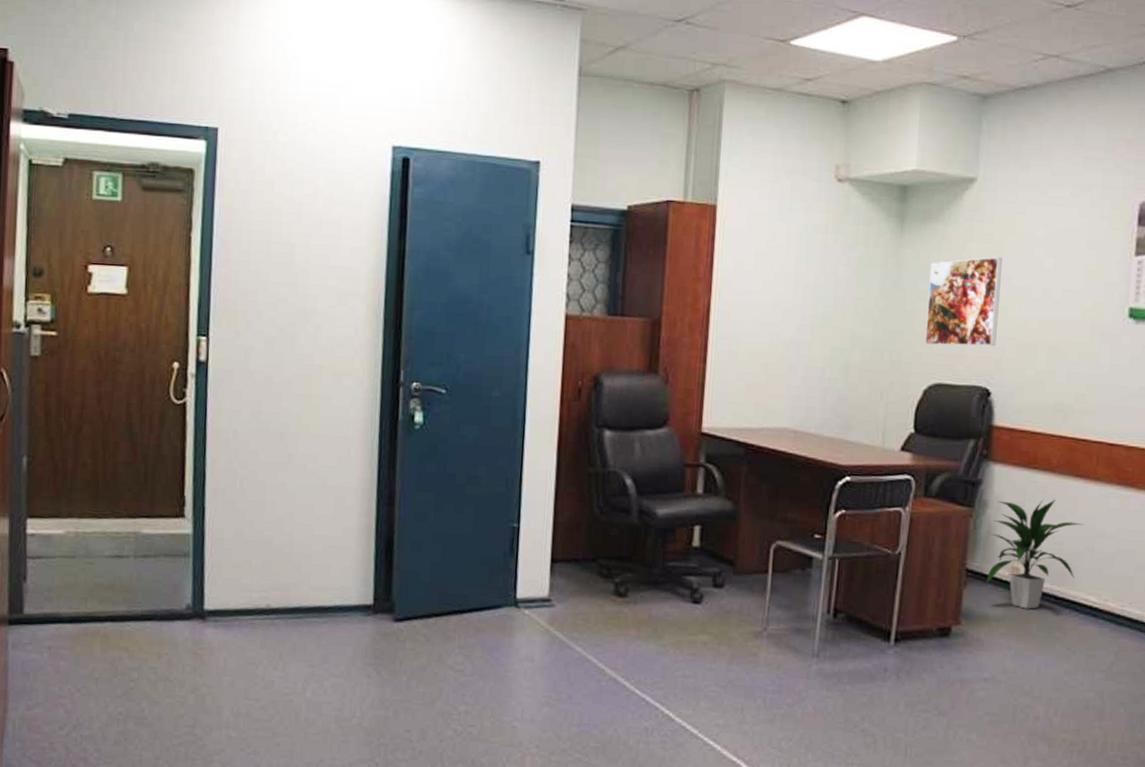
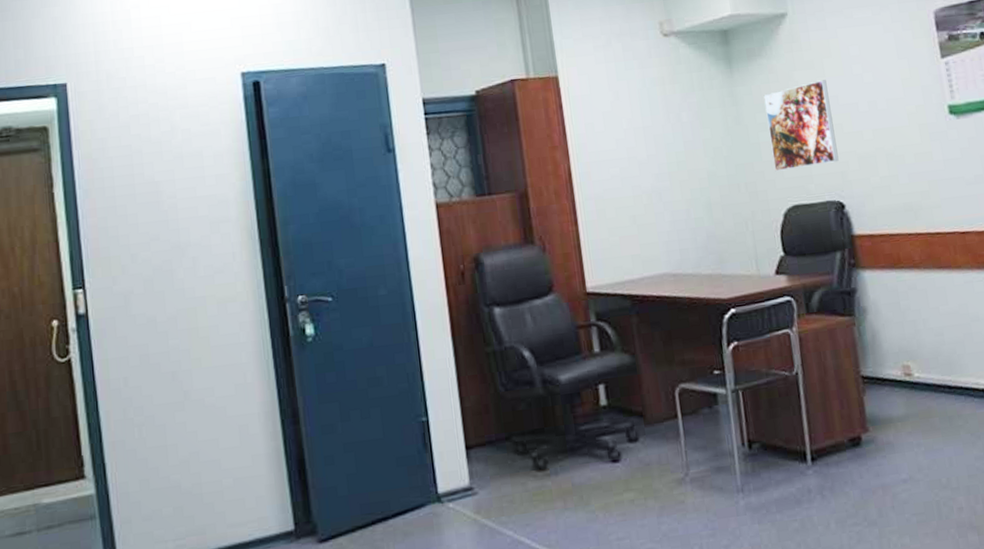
indoor plant: present [986,499,1083,609] -> none [874,293,961,404]

